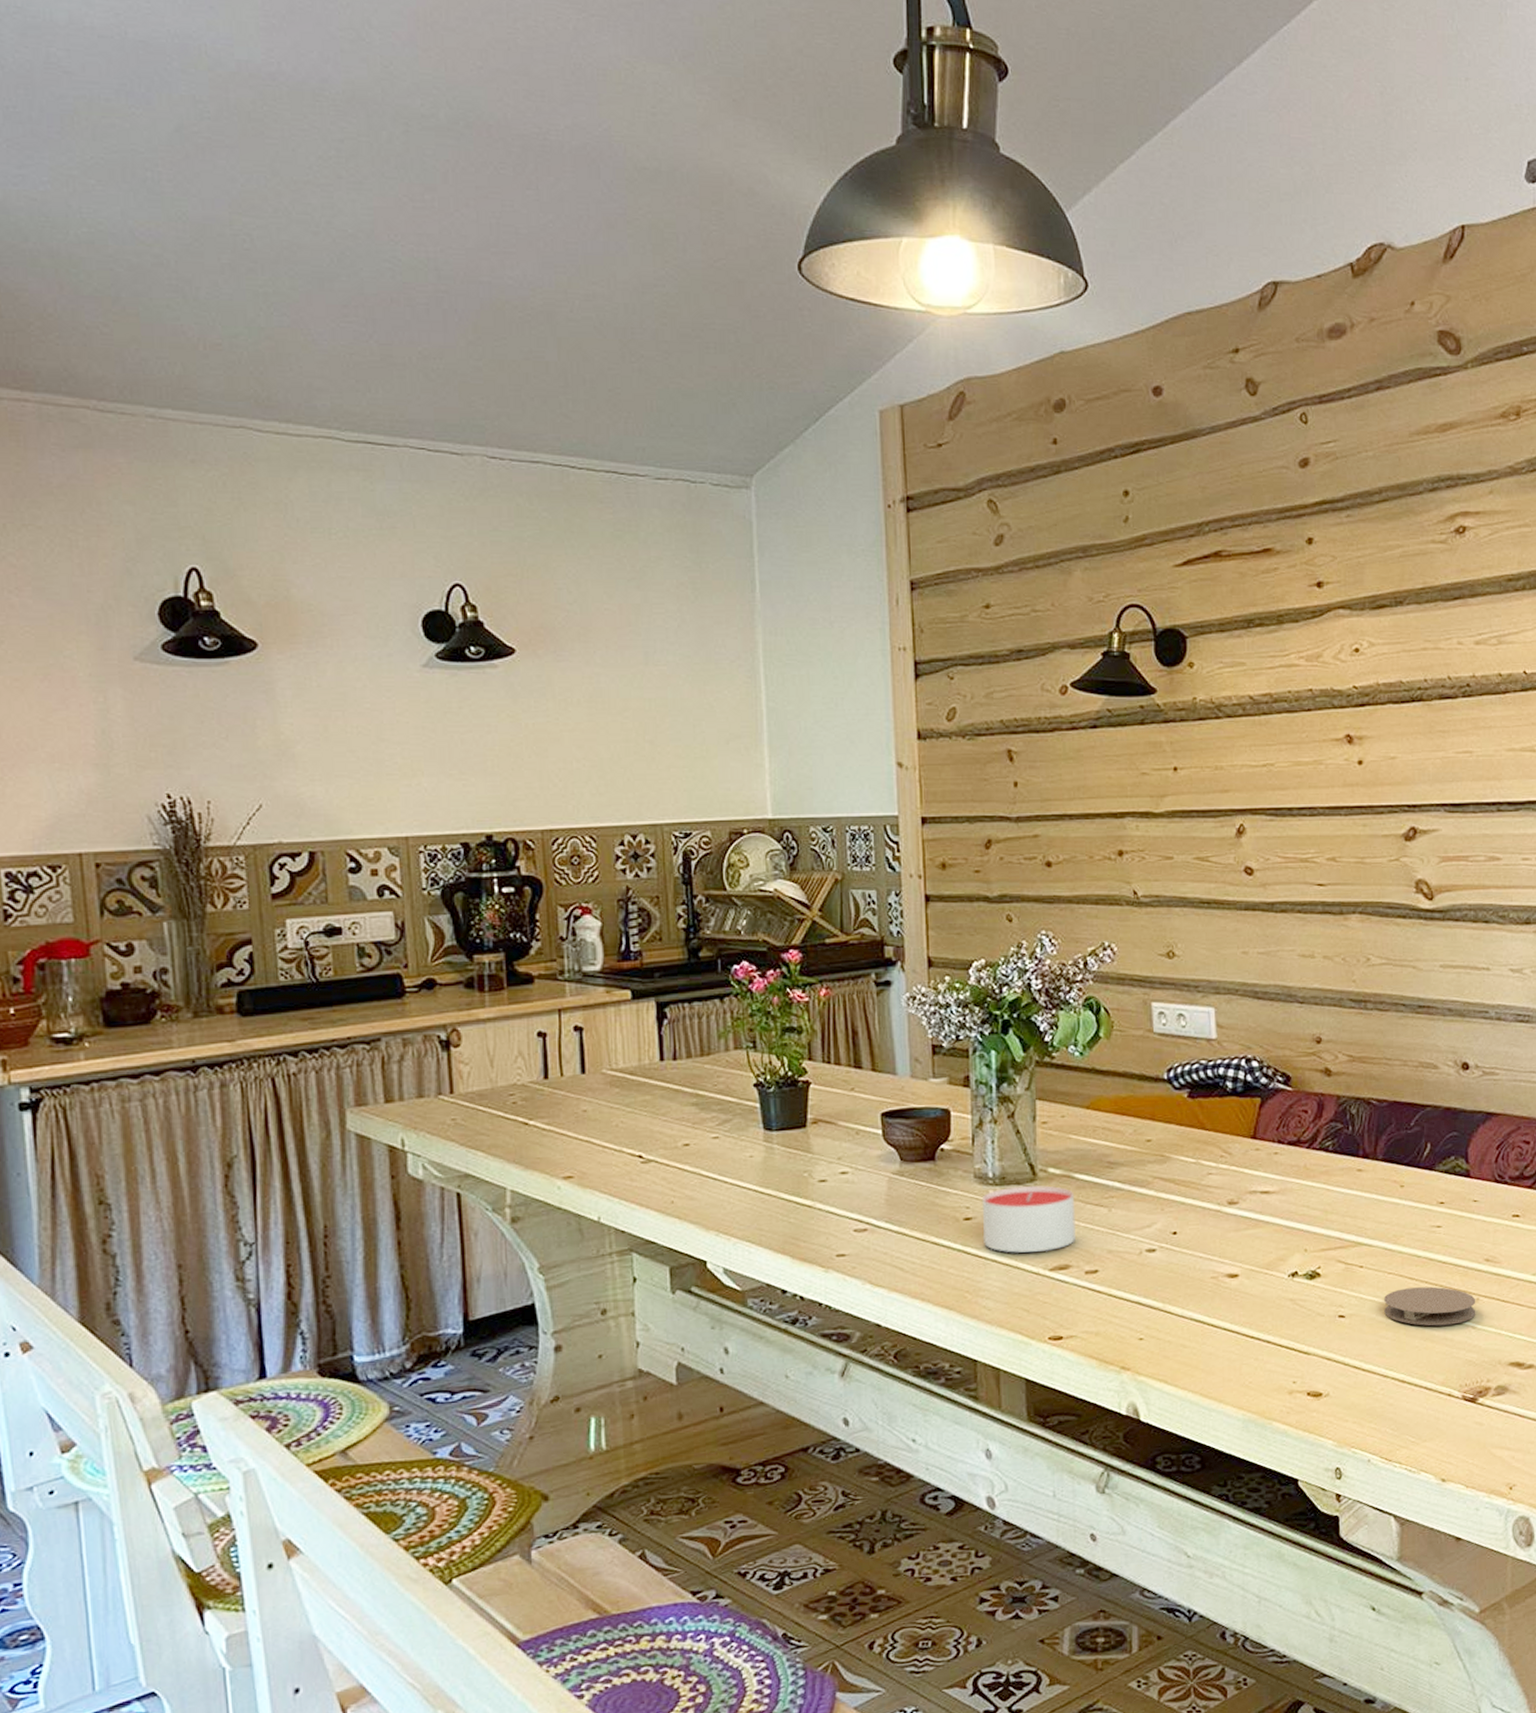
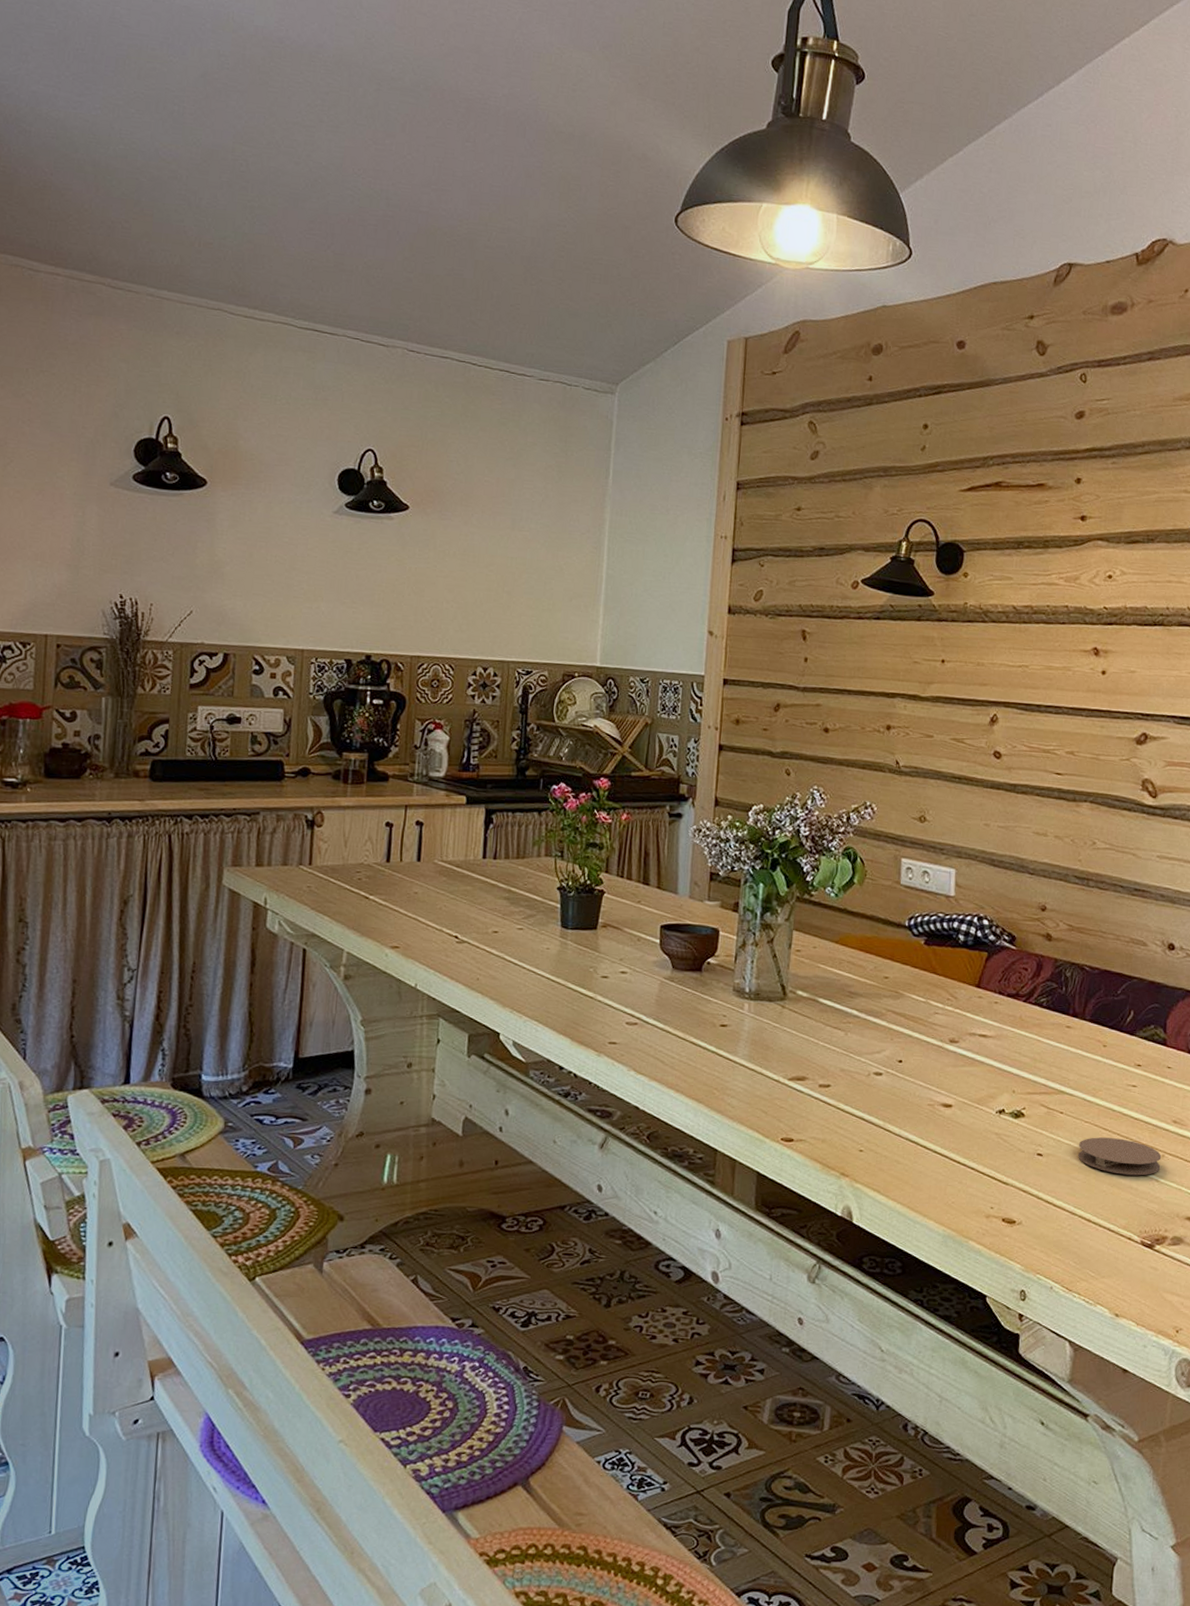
candle: present [981,1185,1077,1253] -> none [734,1003,817,1063]

